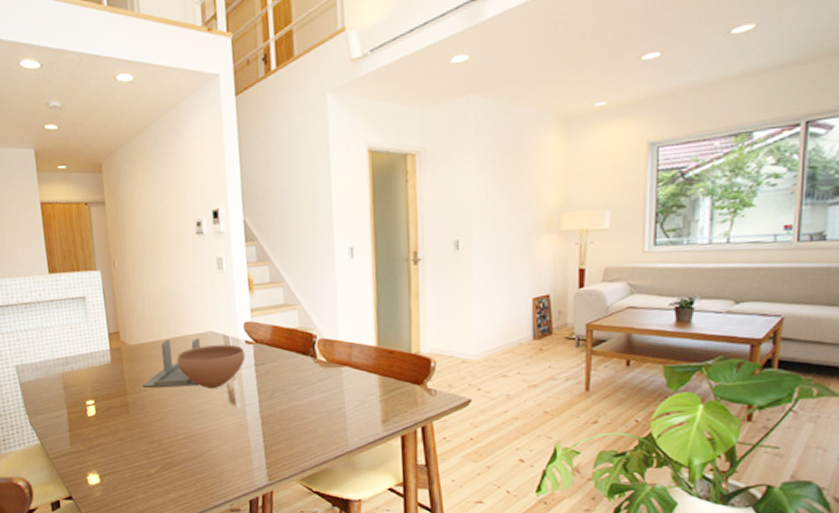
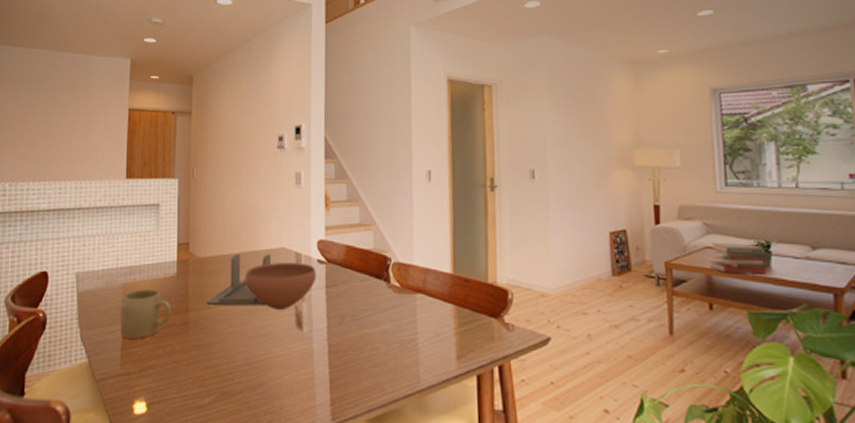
mug: none [62,376,111,421] -> present [120,288,172,338]
books: none [632,301,688,331] -> present [711,243,768,274]

